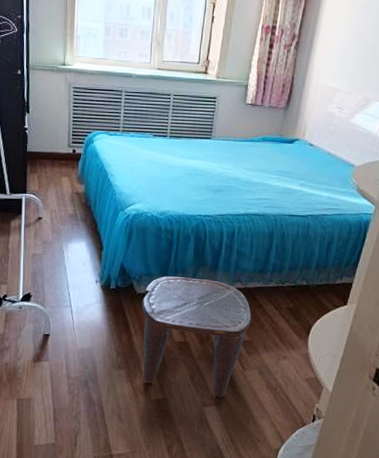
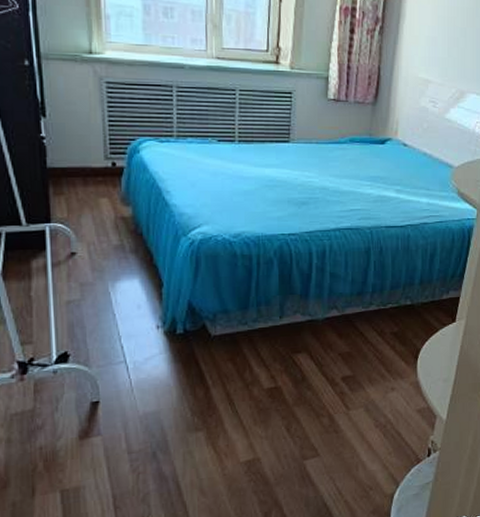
stool: present [142,276,252,398] -> none [219,309,353,447]

